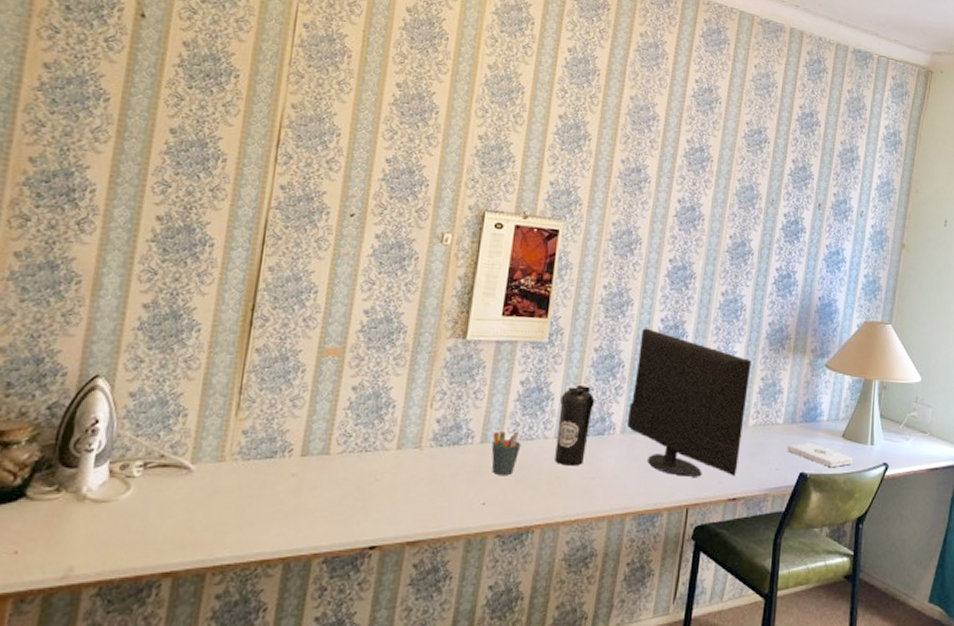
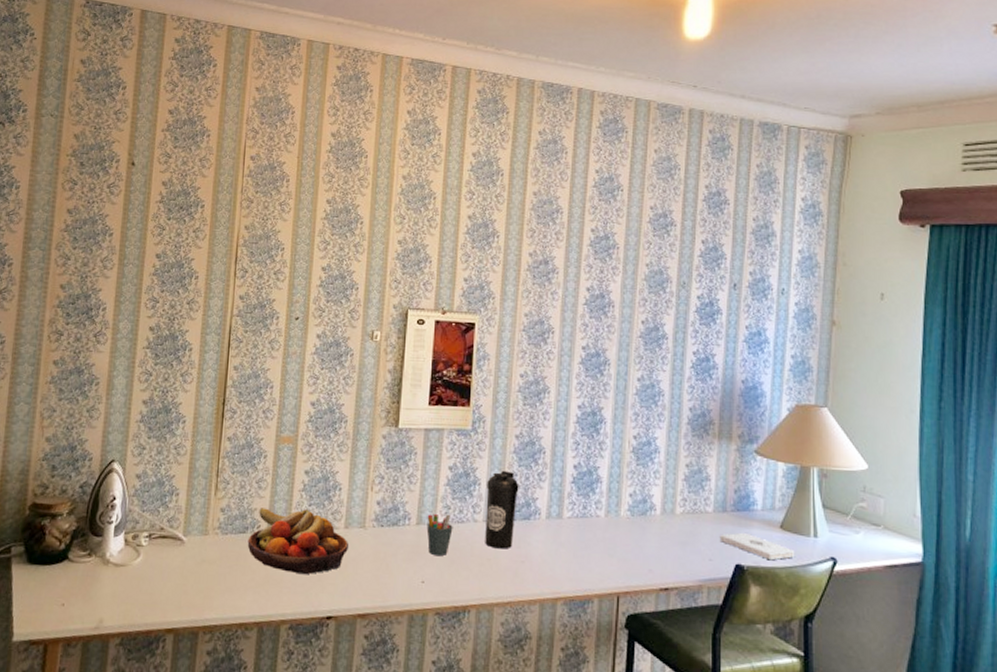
fruit bowl: none [275,429,400,501] -> present [247,508,348,574]
computer monitor: present [626,328,752,477] -> none [551,415,674,566]

